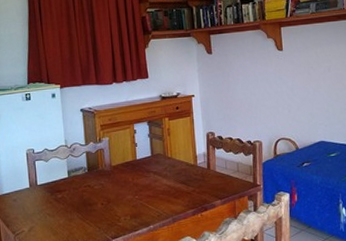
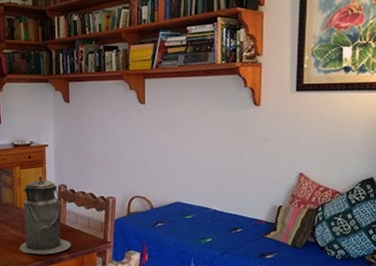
canister: none [172,124,223,203] -> present [19,174,72,255]

